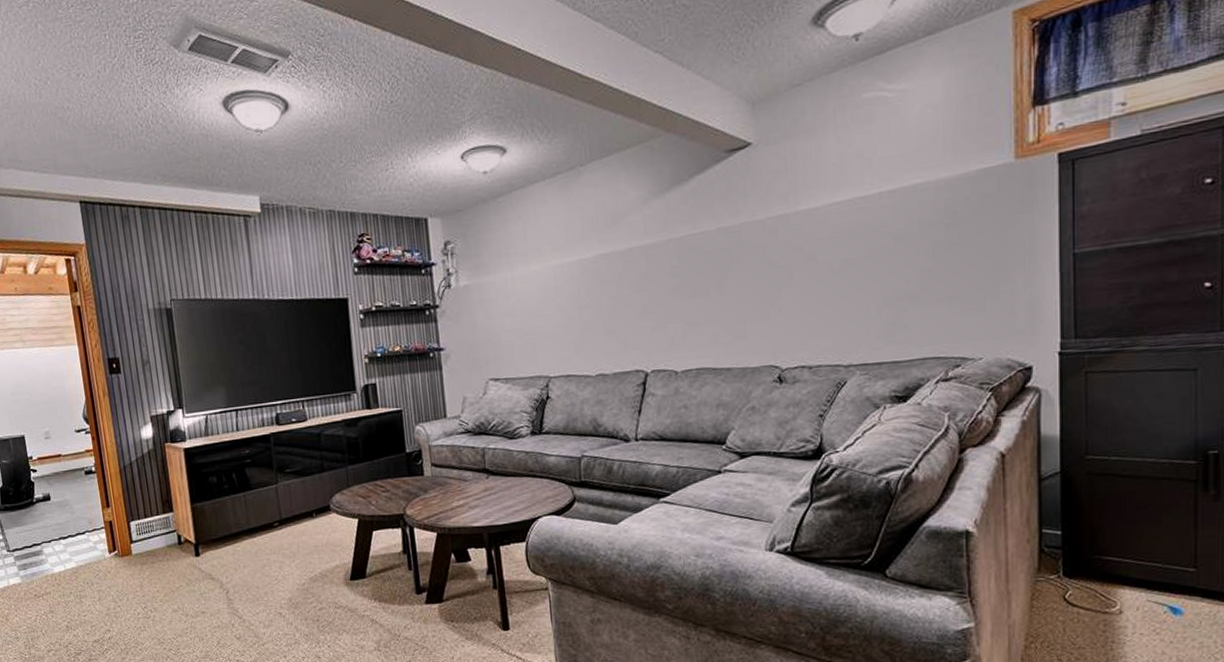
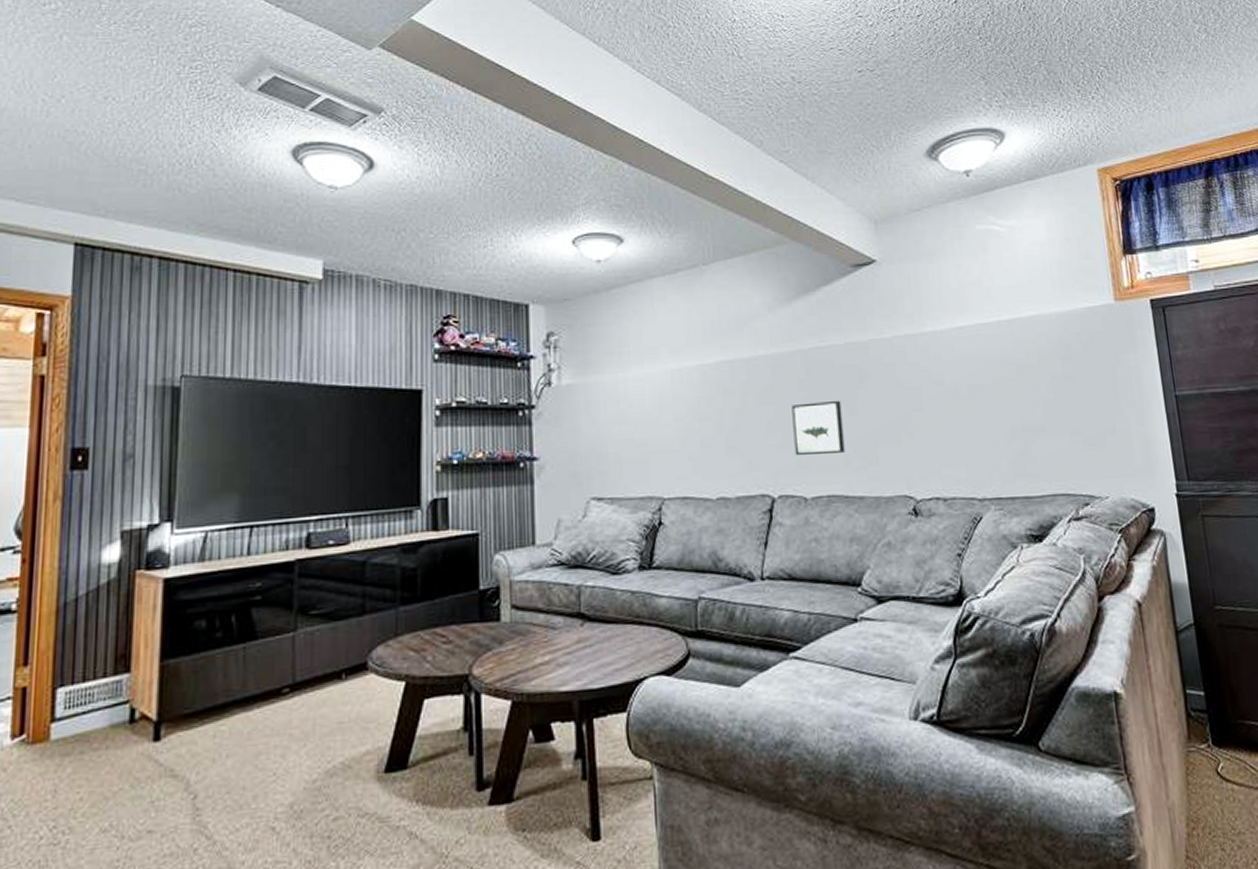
wall art: none [664,282,714,334] -> present [791,400,845,455]

